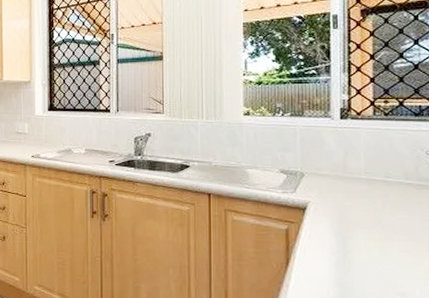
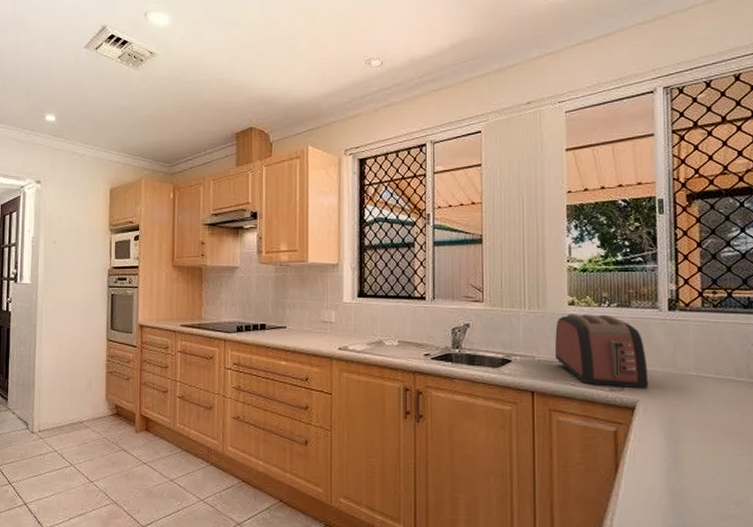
toaster: none [230,123,320,191] -> present [554,314,649,389]

